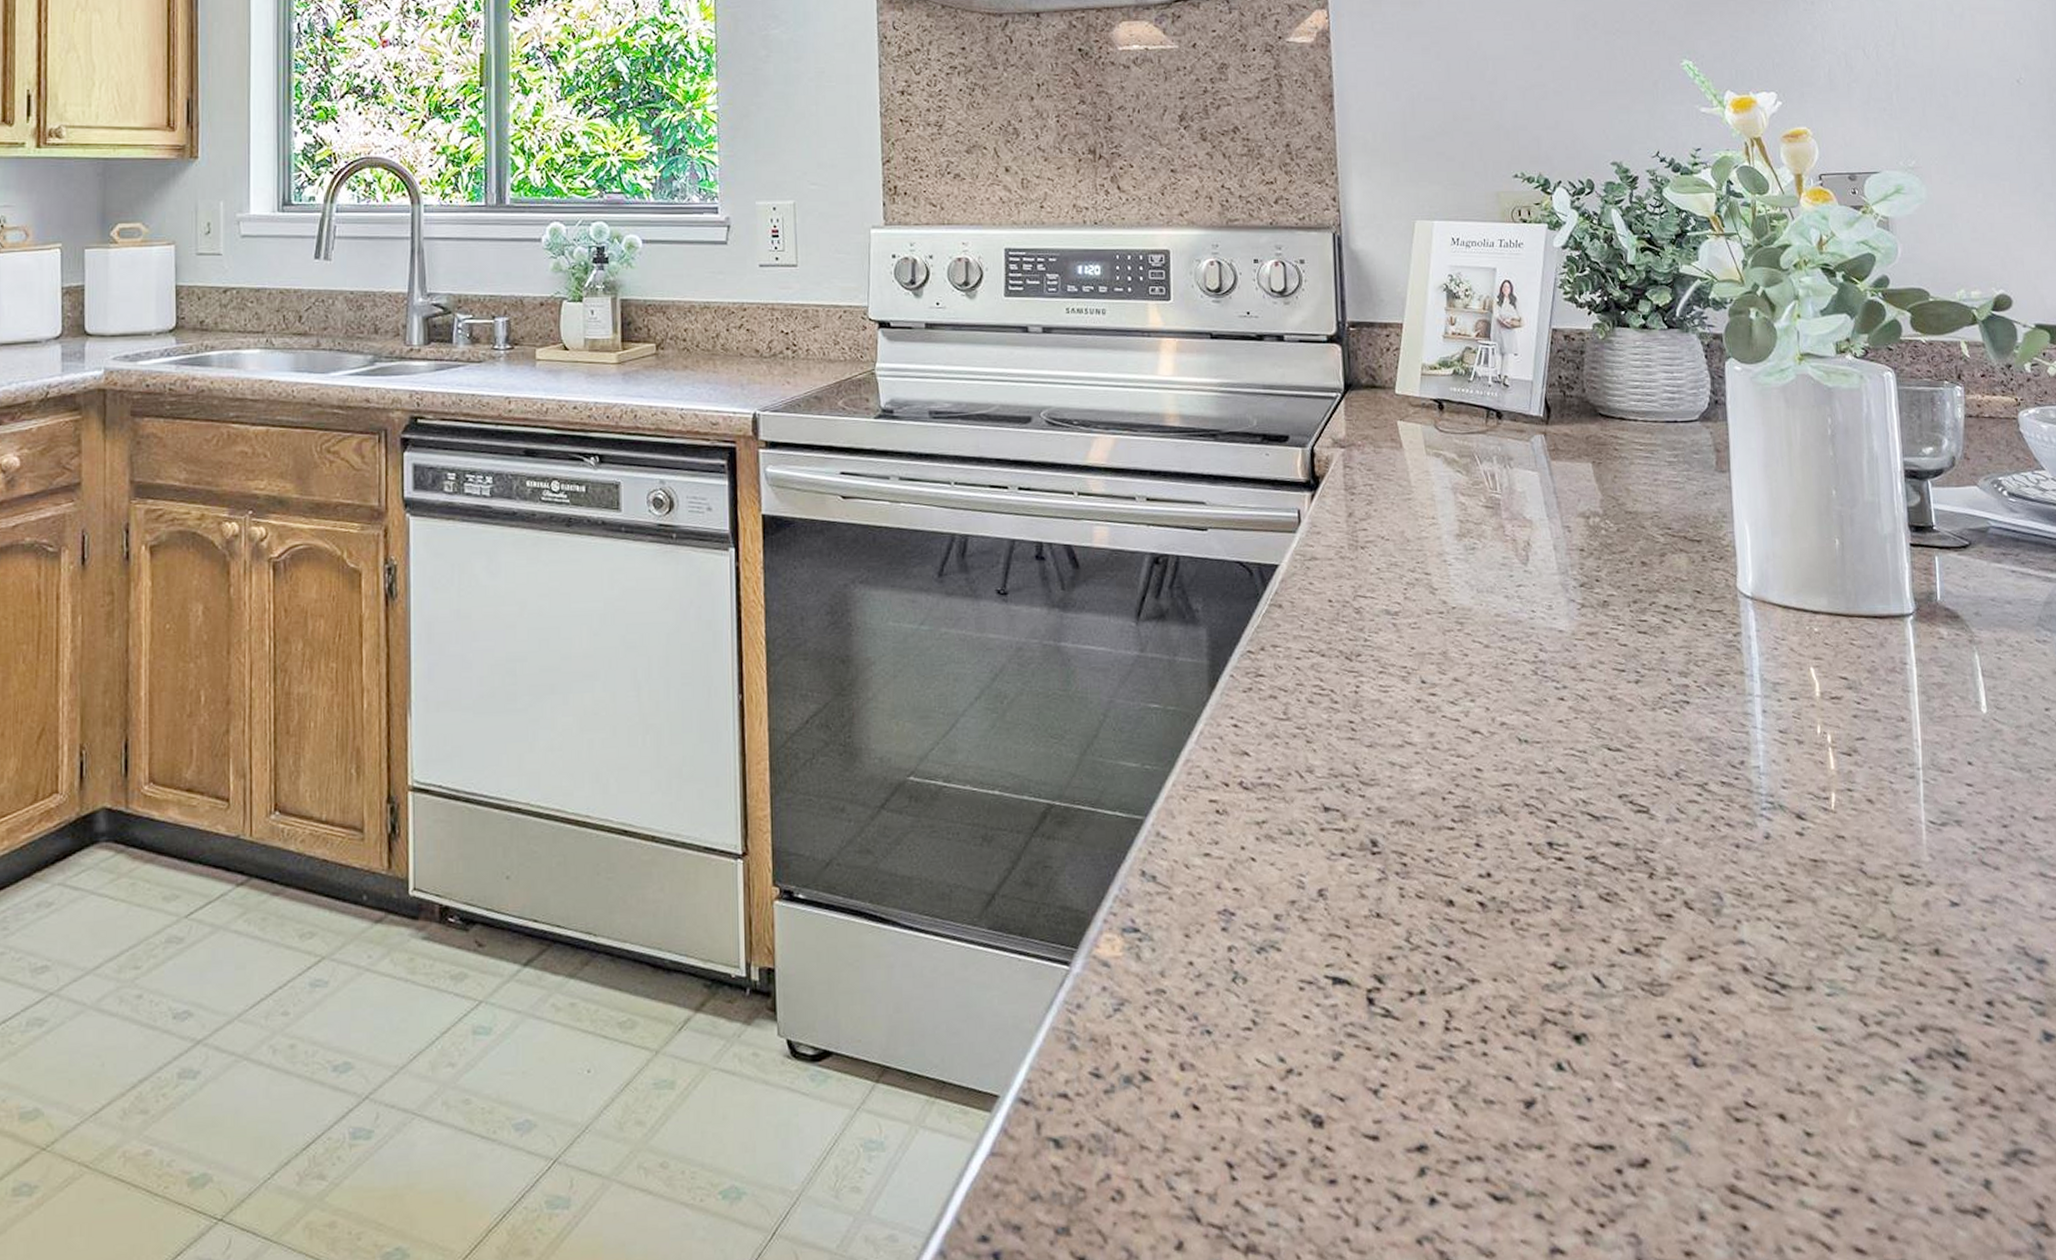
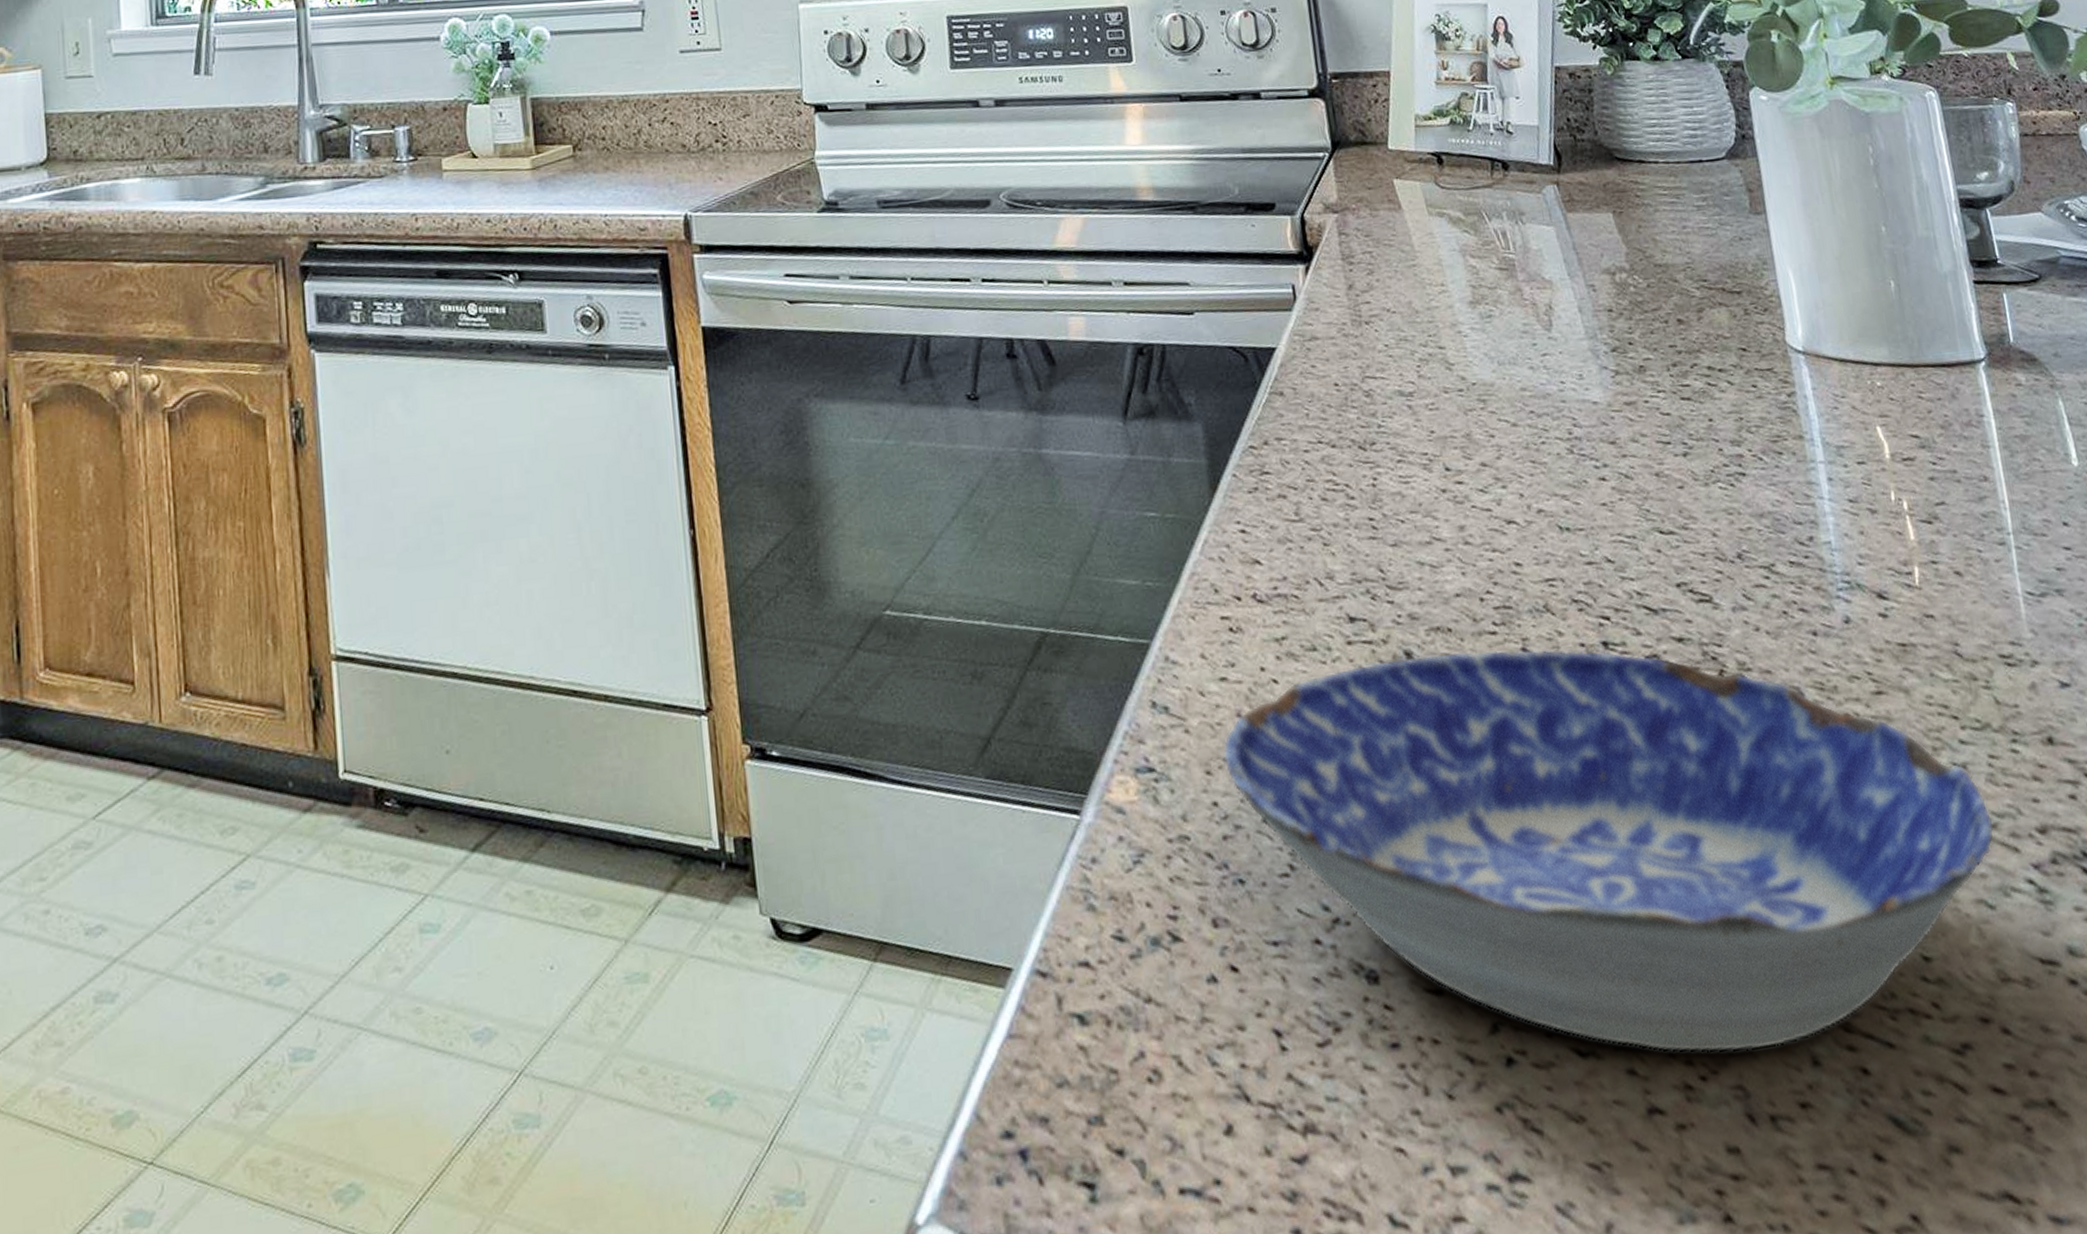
bowl: none [1201,843,1880,1205] -> present [1222,649,1995,1053]

